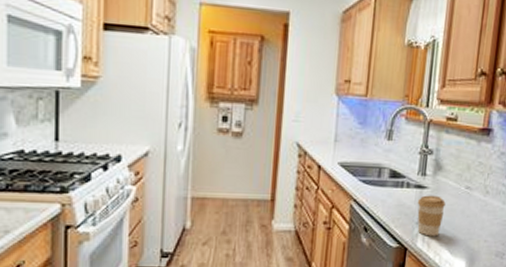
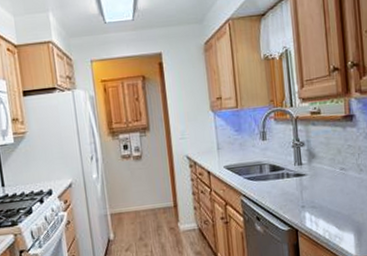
coffee cup: present [417,195,446,237] -> none [299,180,325,217]

